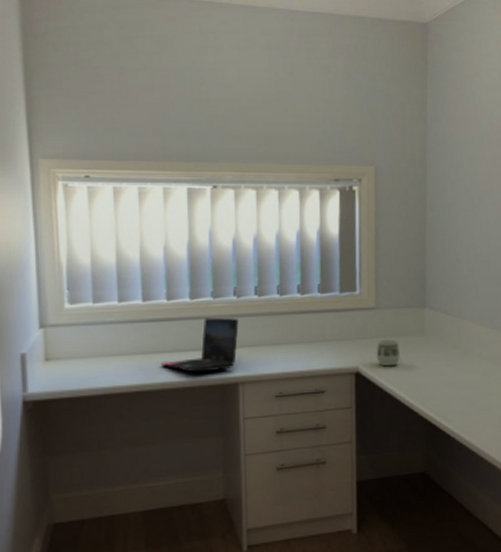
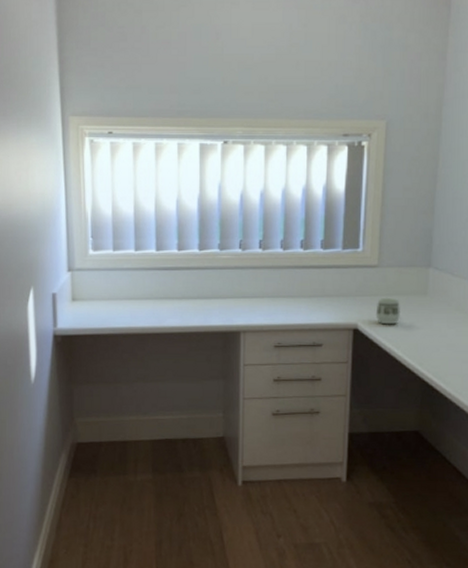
laptop: present [160,317,239,373] -> none [170,268,243,319]

